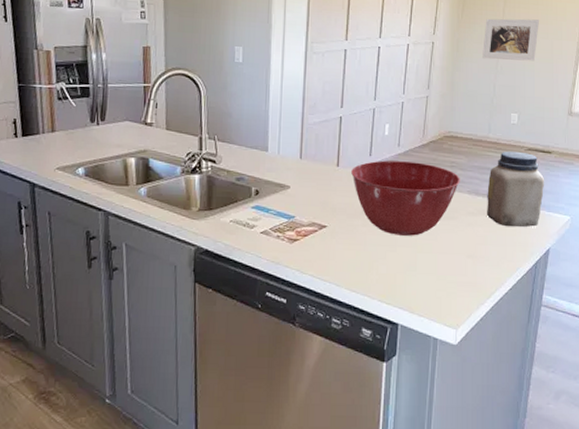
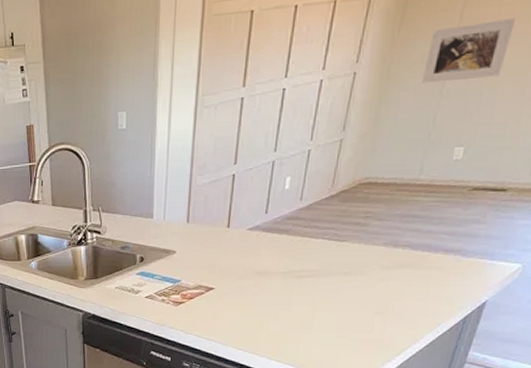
mixing bowl: present [351,160,460,236] -> none [243,216,376,294]
jar: present [487,151,545,228] -> none [406,192,492,280]

